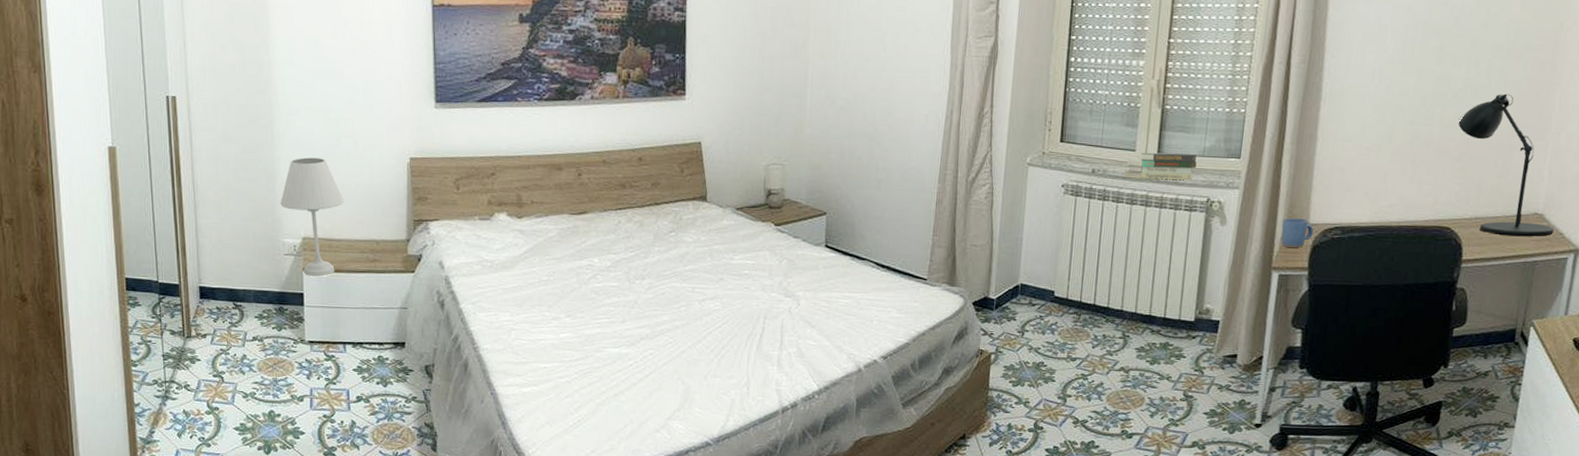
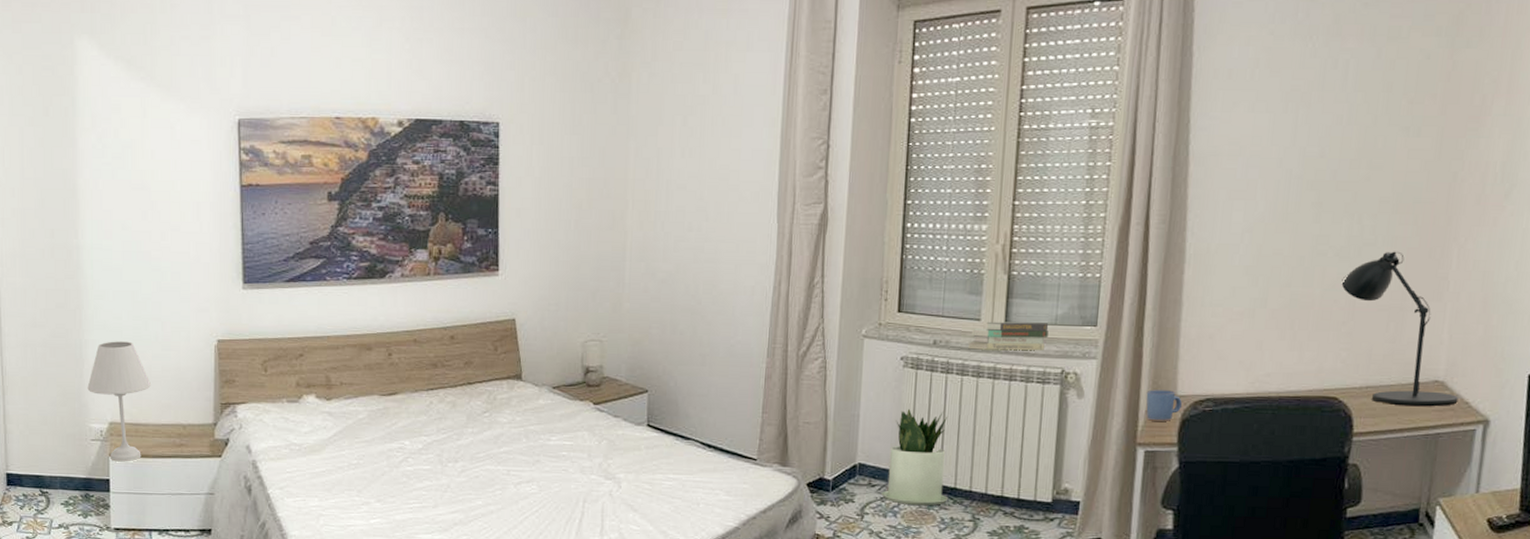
planter: none [1041,233,1103,324] -> present [881,408,949,506]

